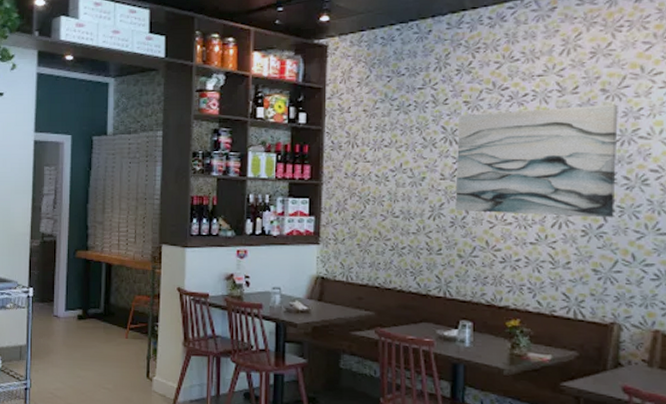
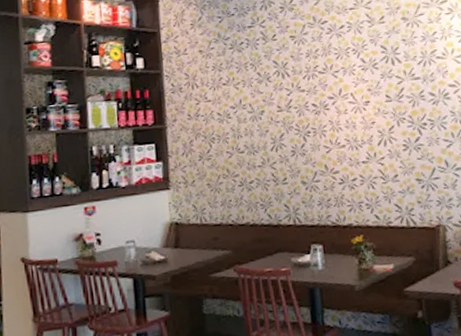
wall art: present [455,104,618,218] -> none [287,30,427,140]

